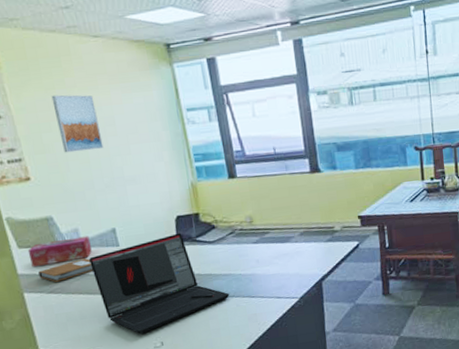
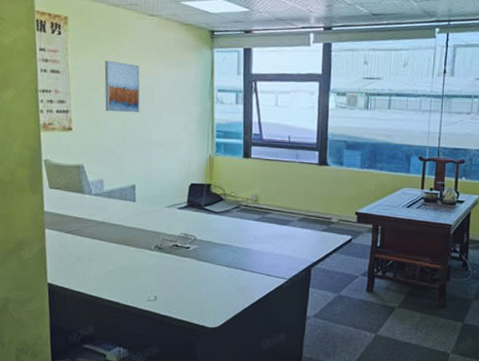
tissue box: present [27,236,92,268] -> none [56,187,111,208]
notebook: present [38,258,94,282] -> none [62,207,109,224]
laptop: present [89,233,230,334] -> none [107,199,225,285]

